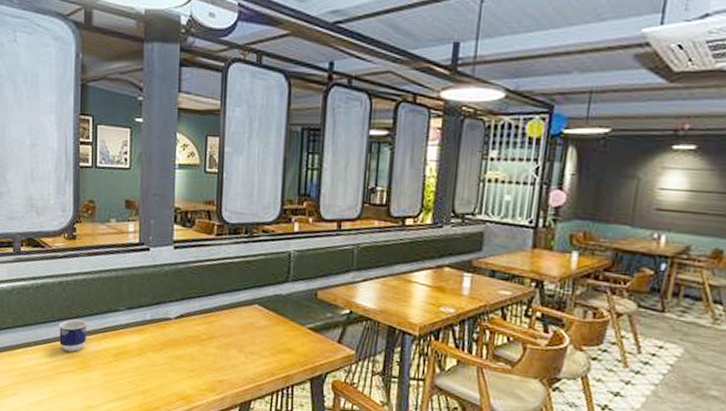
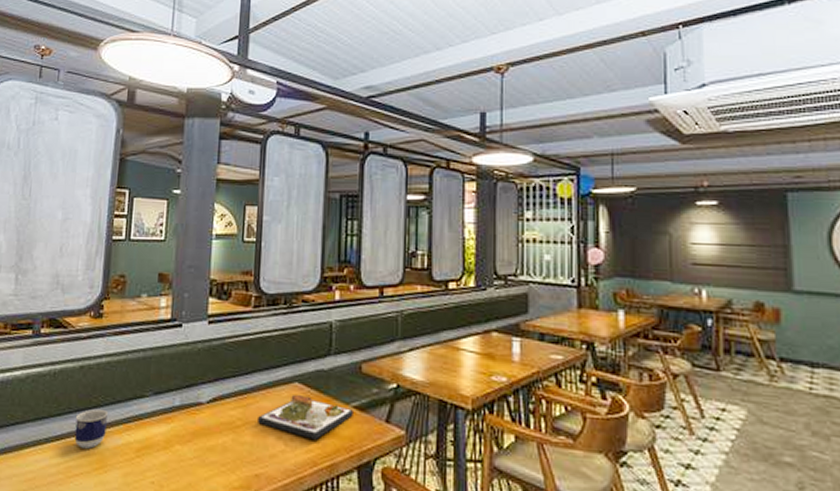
dinner plate: none [221,315,308,355] -> present [258,394,353,440]

